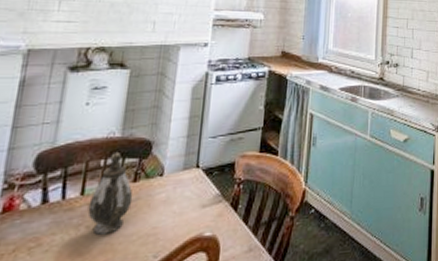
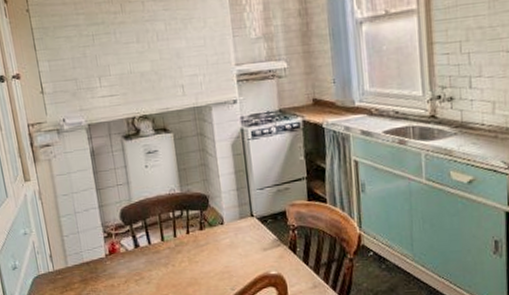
teapot: present [87,151,133,235] -> none [169,205,204,272]

